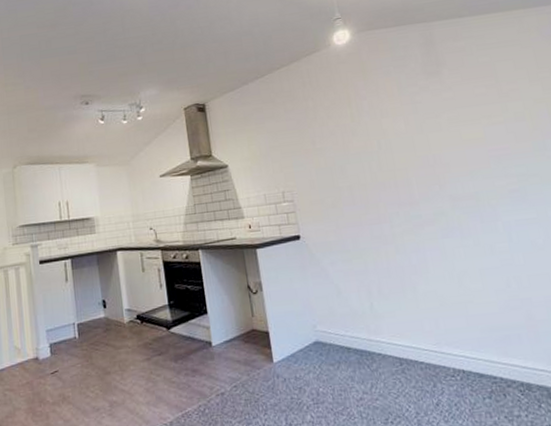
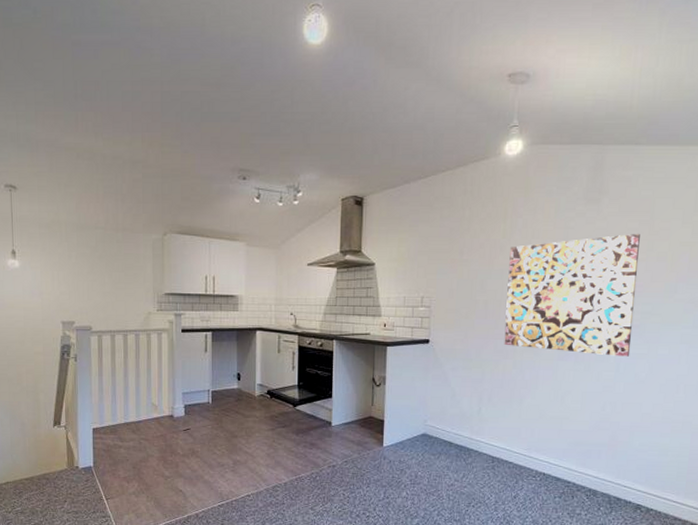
wall art: none [362,97,519,231] -> present [504,233,640,357]

